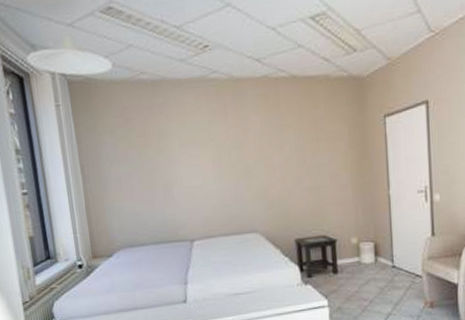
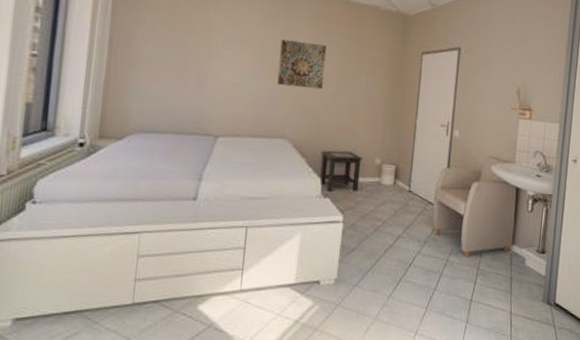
wall art: none [234,130,284,180] -> present [277,39,326,90]

